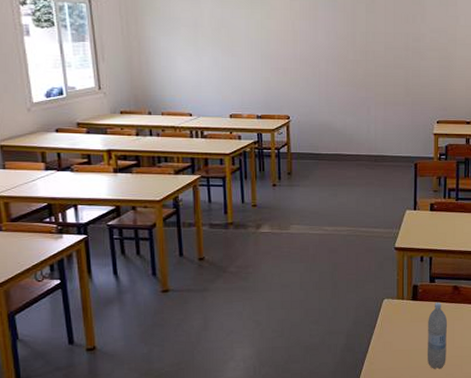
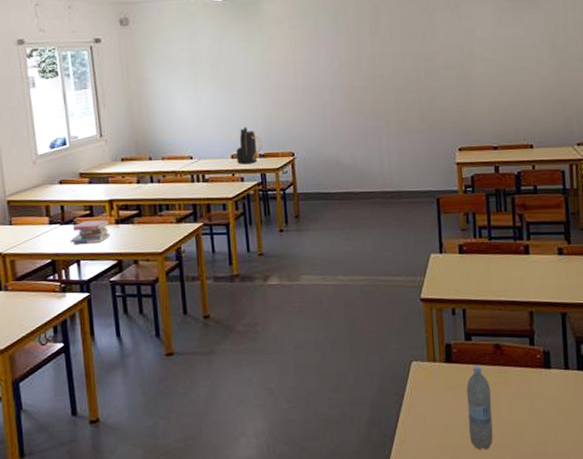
books: none [67,169,109,190] -> present [70,220,111,244]
backpack: none [234,90,260,124] -> present [236,127,262,165]

